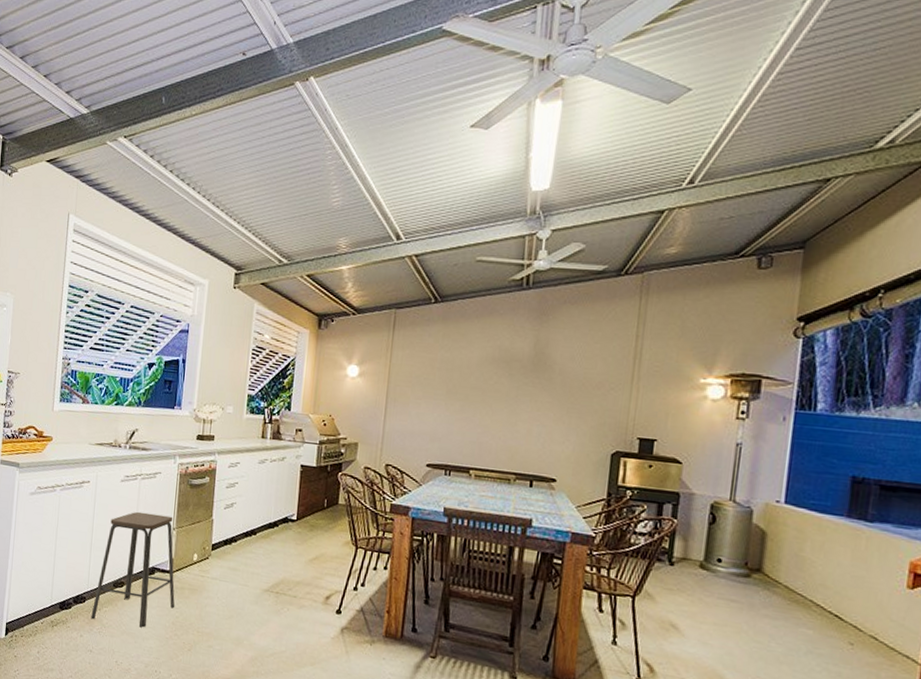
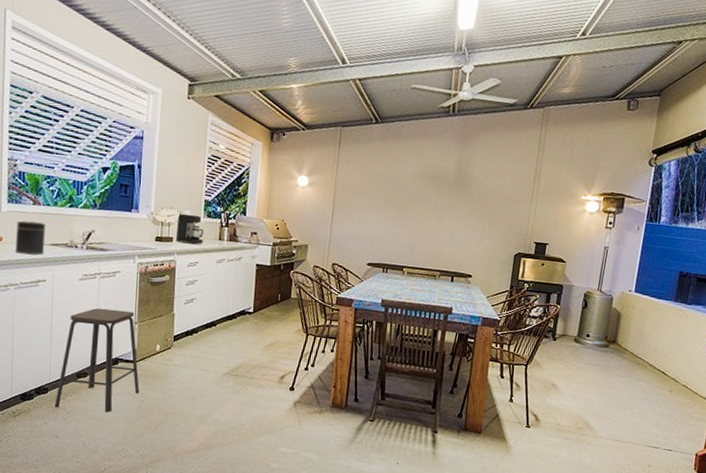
cylinder: none [63,419,93,455] -> present [15,220,46,255]
coffee maker: none [217,409,246,443] -> present [175,213,204,245]

